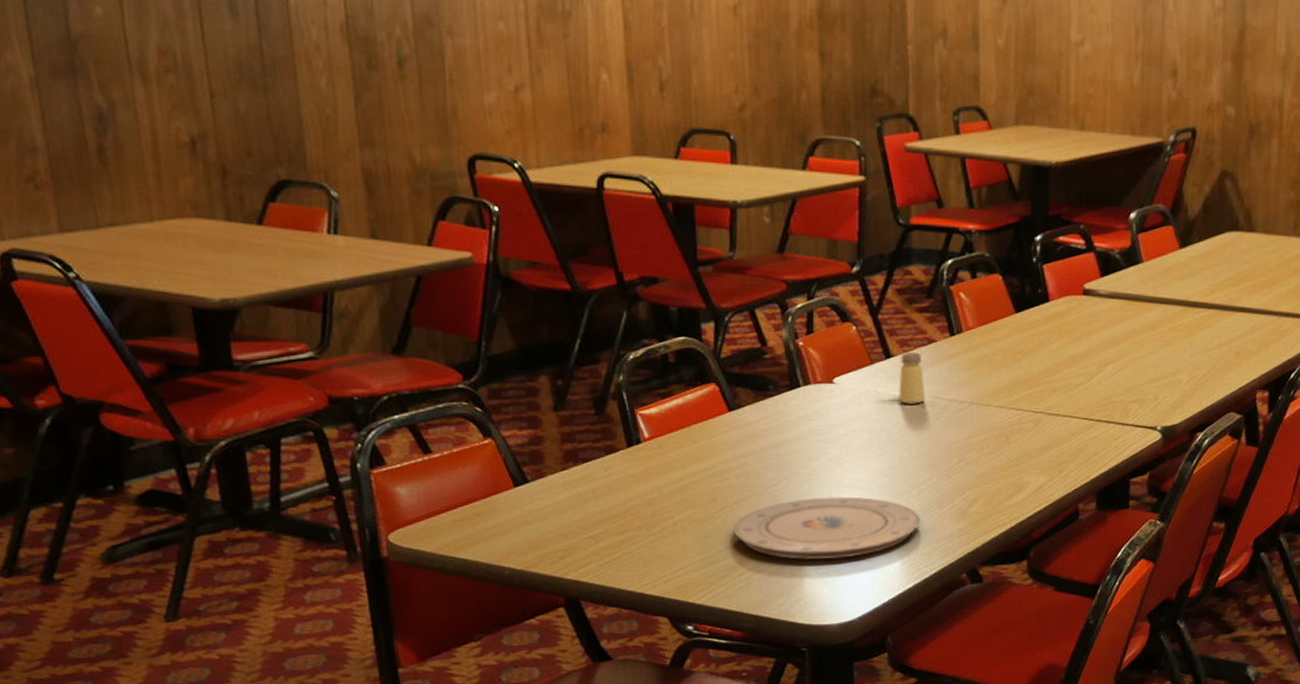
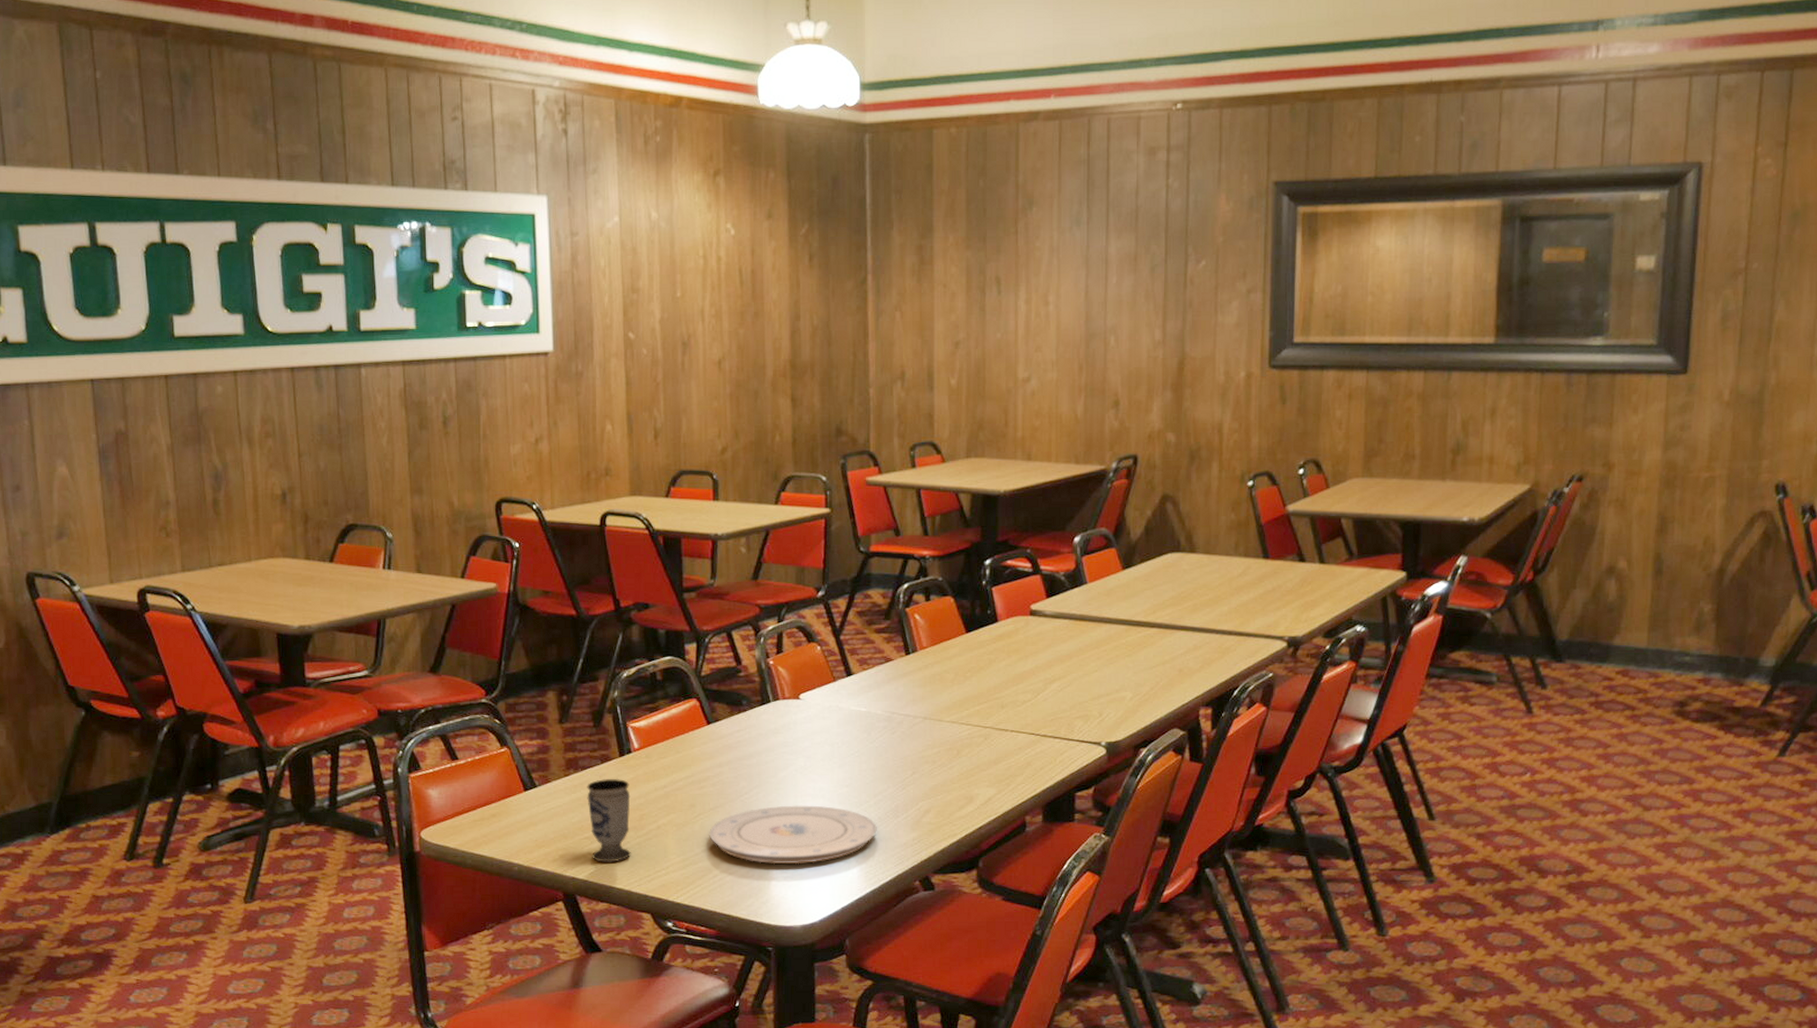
cup: none [589,471,643,564] -> present [587,778,631,863]
saltshaker: present [899,351,925,405] -> none [858,669,883,720]

